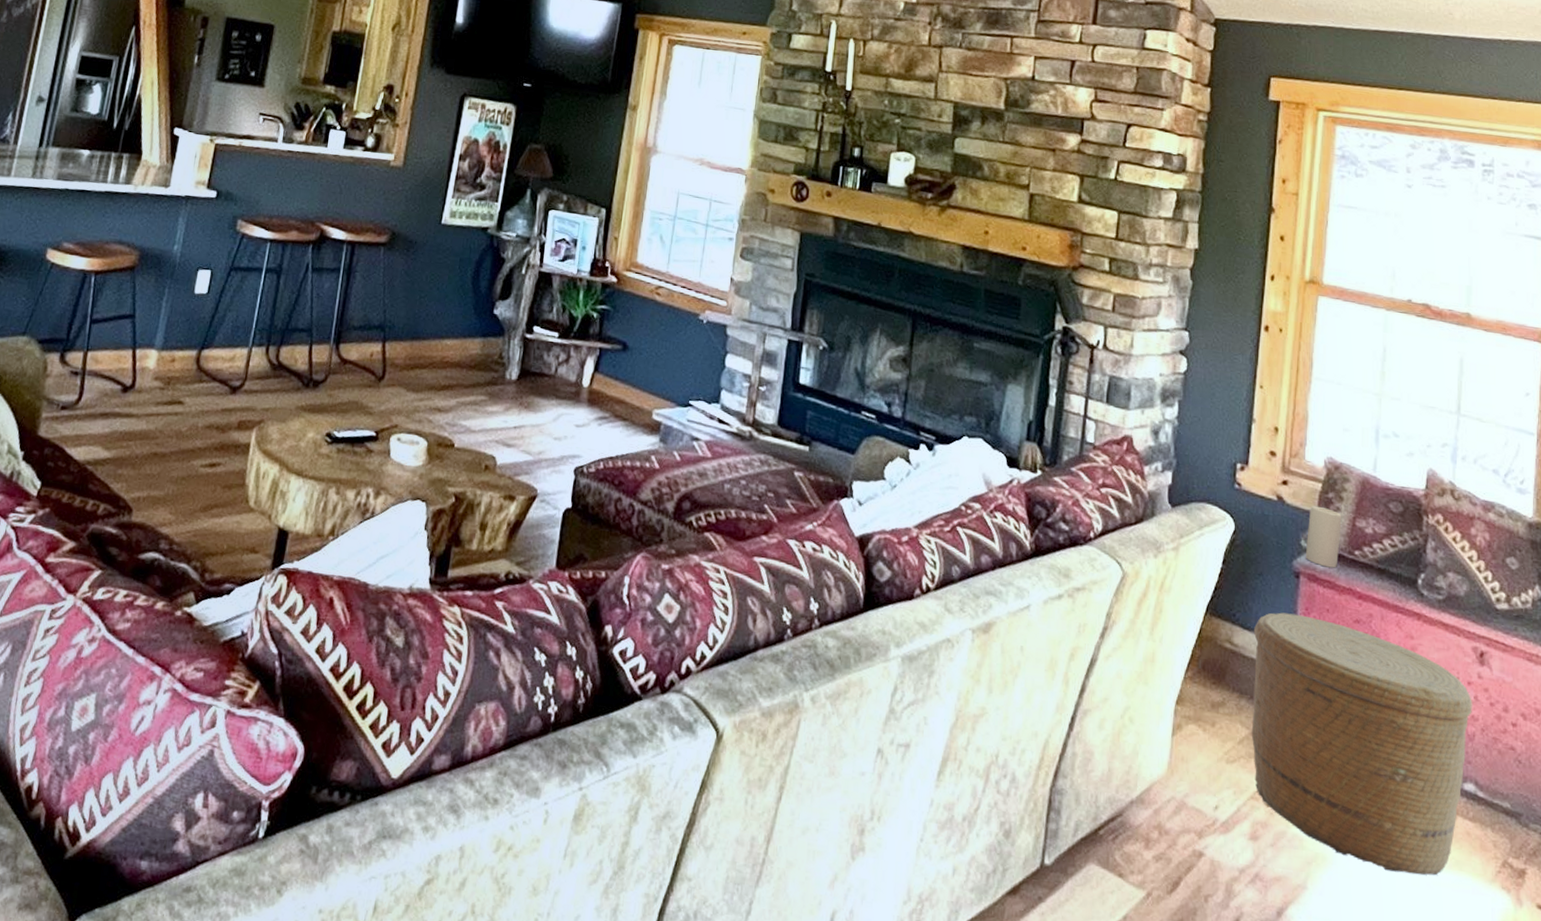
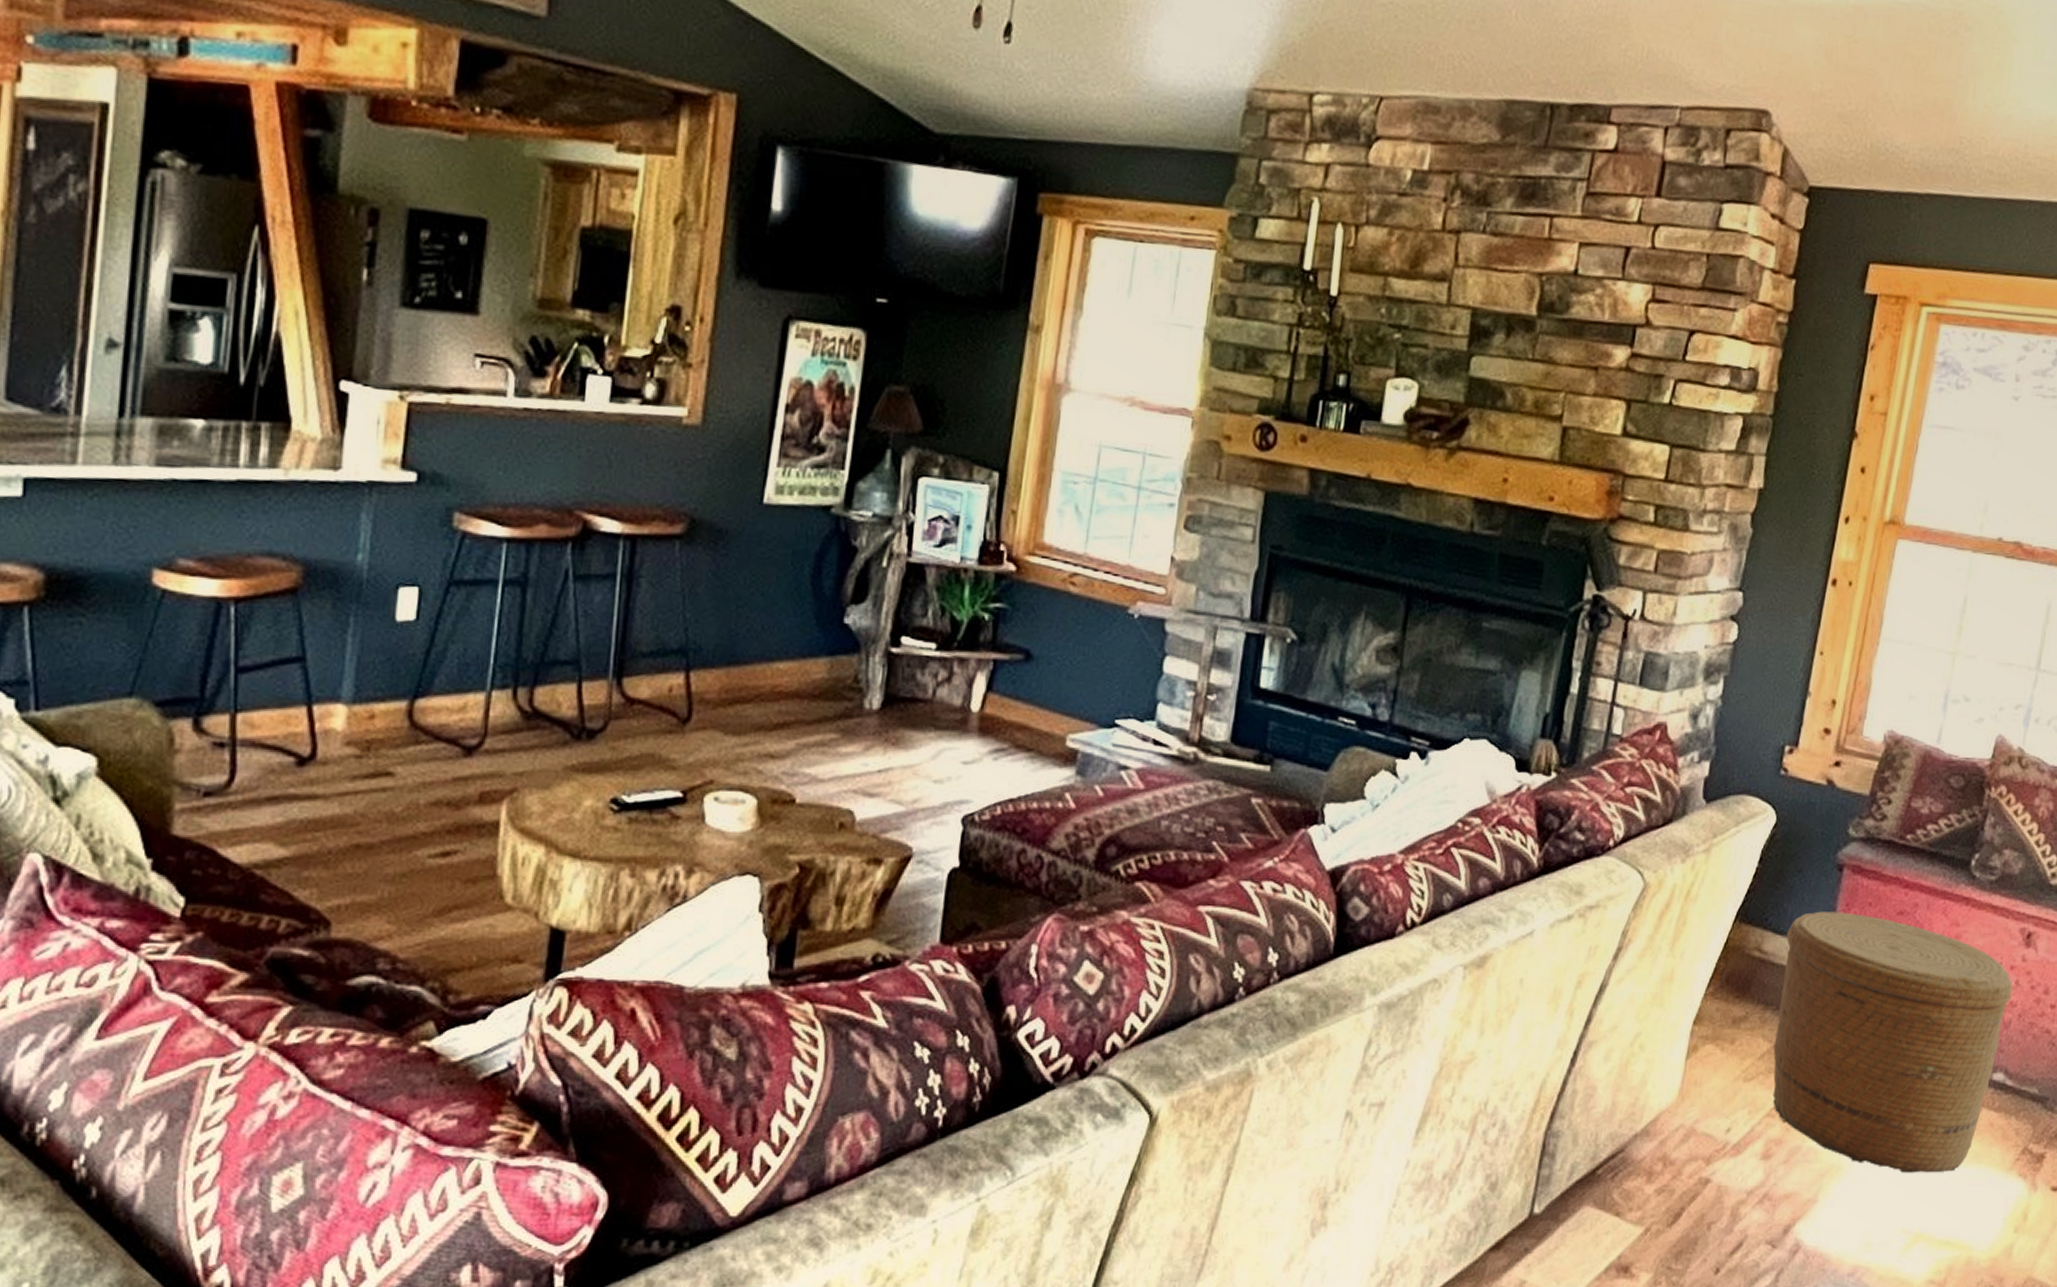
candle: present [1305,505,1342,568] -> none [1851,787,1897,856]

